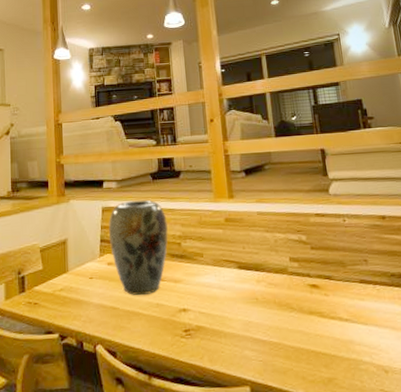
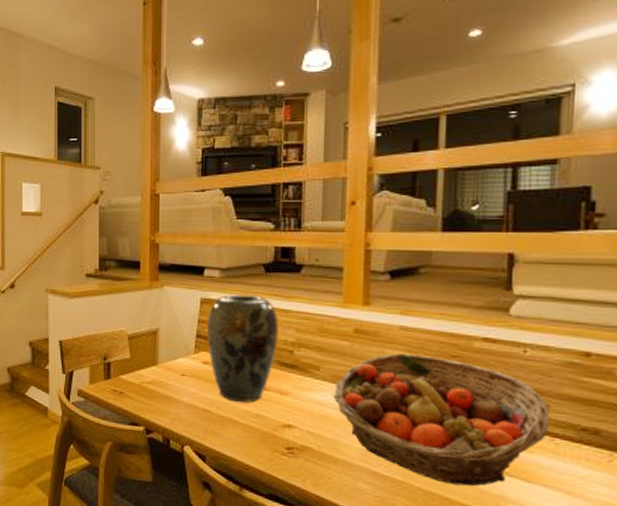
fruit basket: none [216,233,371,338] -> present [333,353,551,487]

